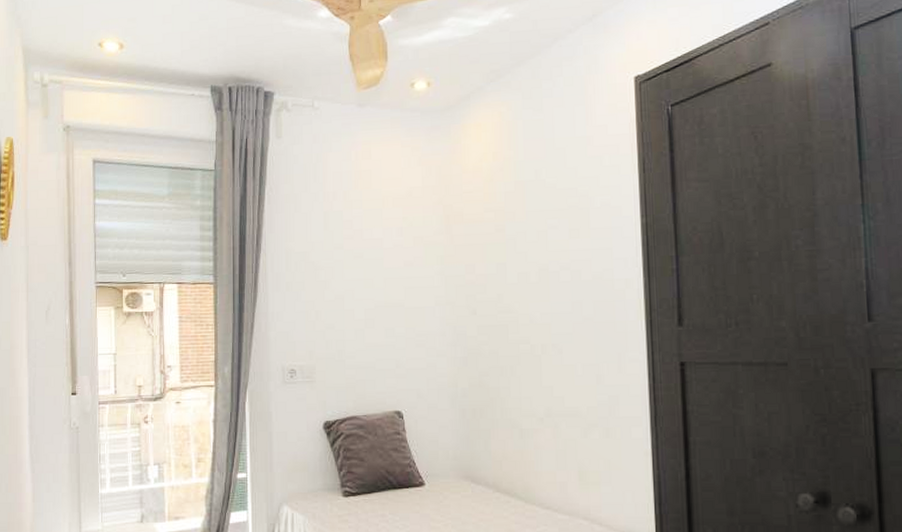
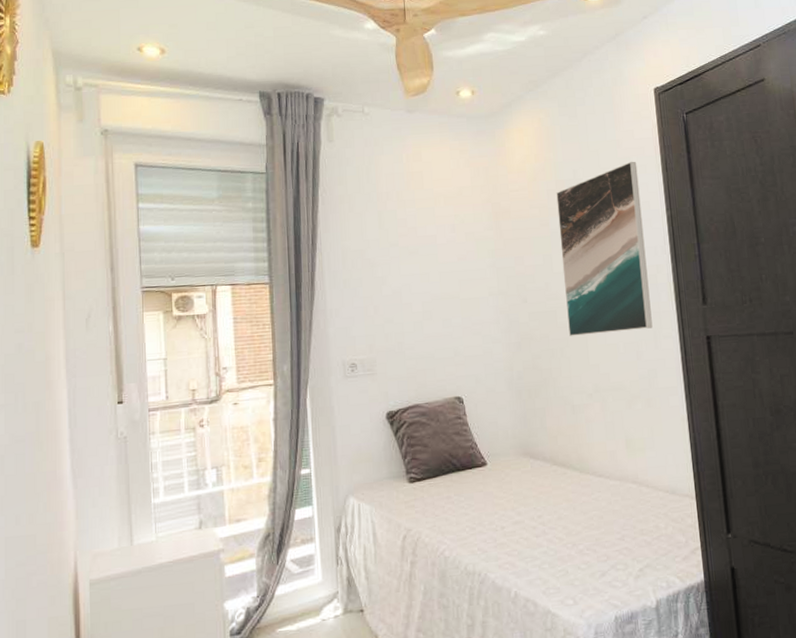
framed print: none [515,160,617,354] -> present [556,161,653,336]

